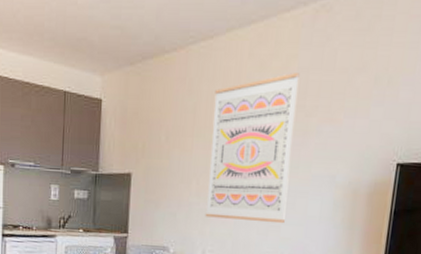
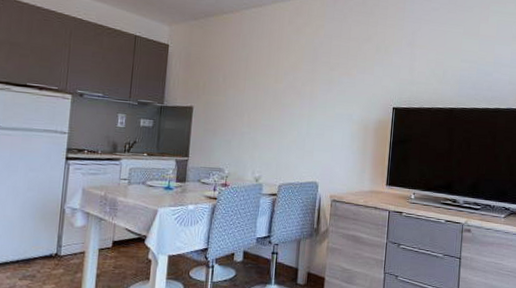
wall art: present [205,73,300,224] -> none [254,38,326,150]

